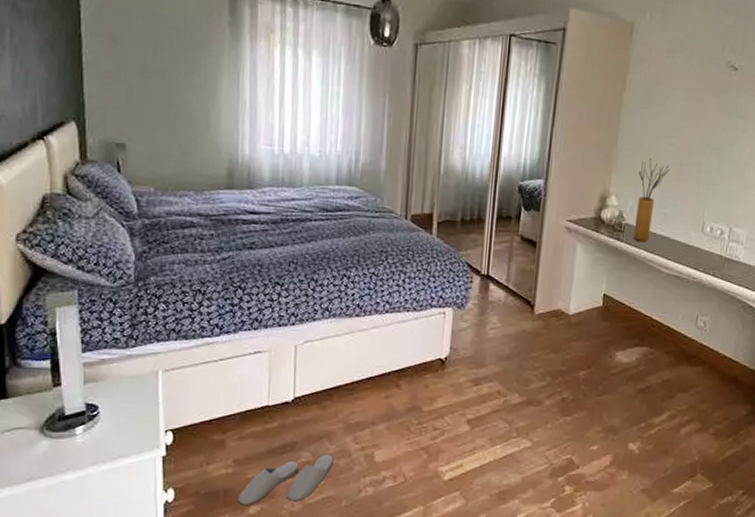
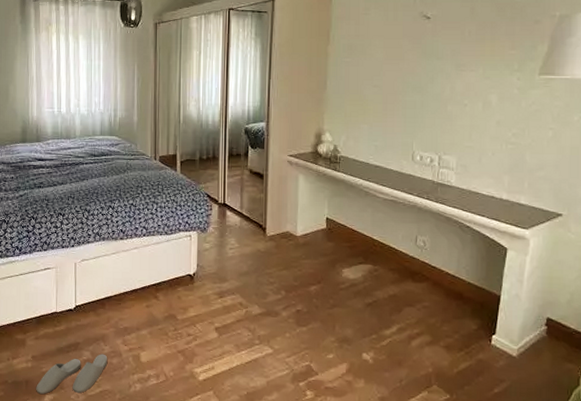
vase: present [633,158,670,242] -> none [348,99,376,171]

